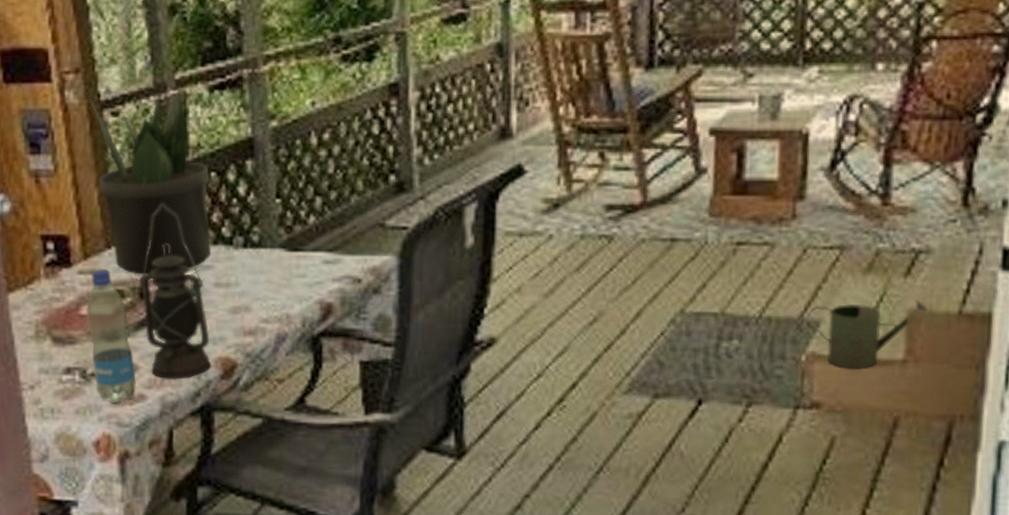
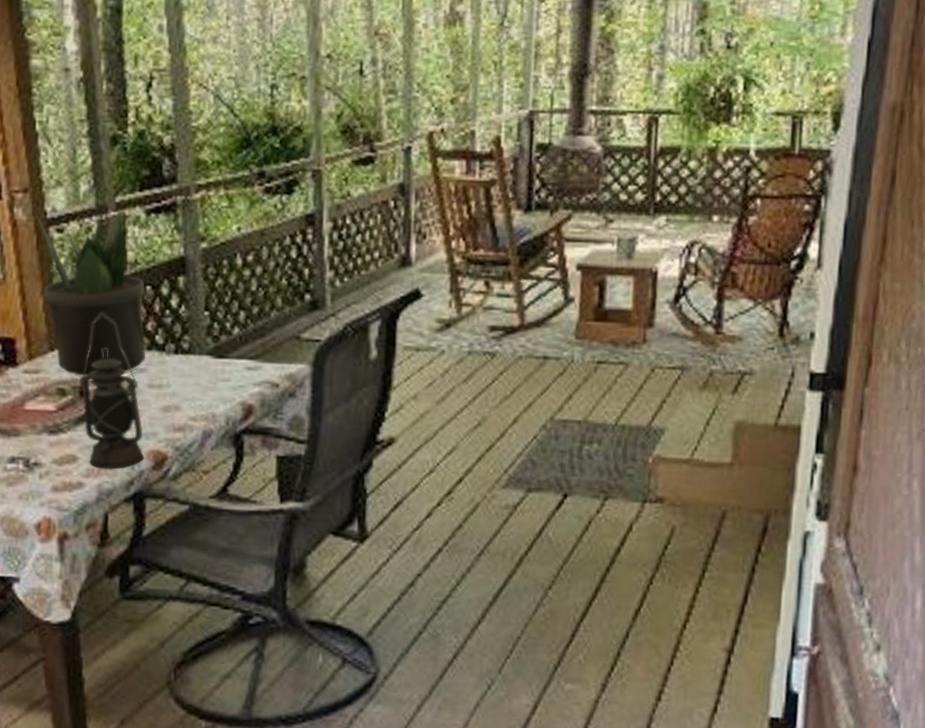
bottle: present [86,268,136,404] -> none [30,368,75,490]
watering can: present [806,299,929,369] -> none [653,412,752,470]

